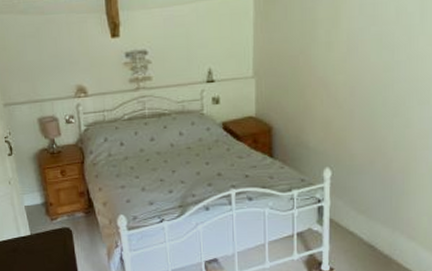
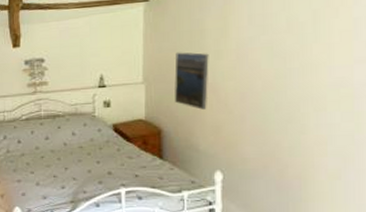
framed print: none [285,43,320,105] -> present [174,52,209,110]

